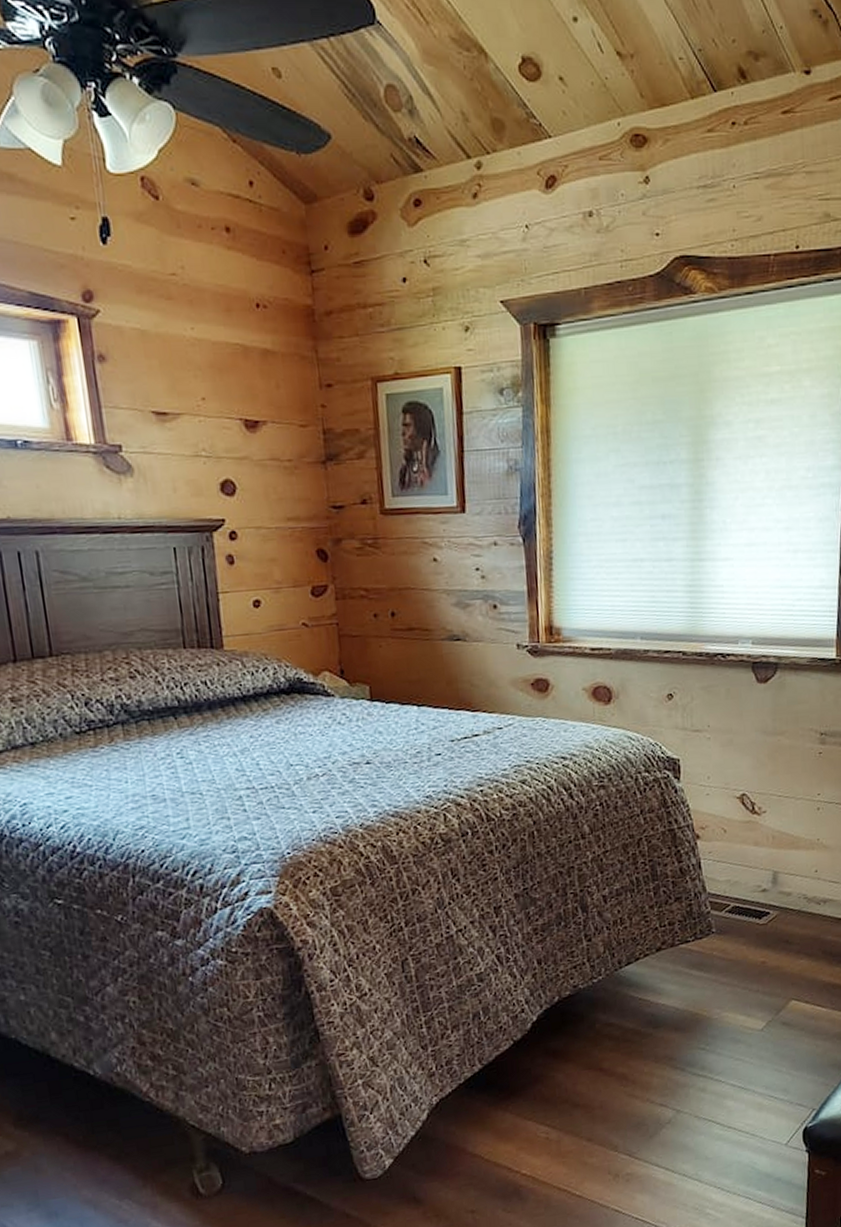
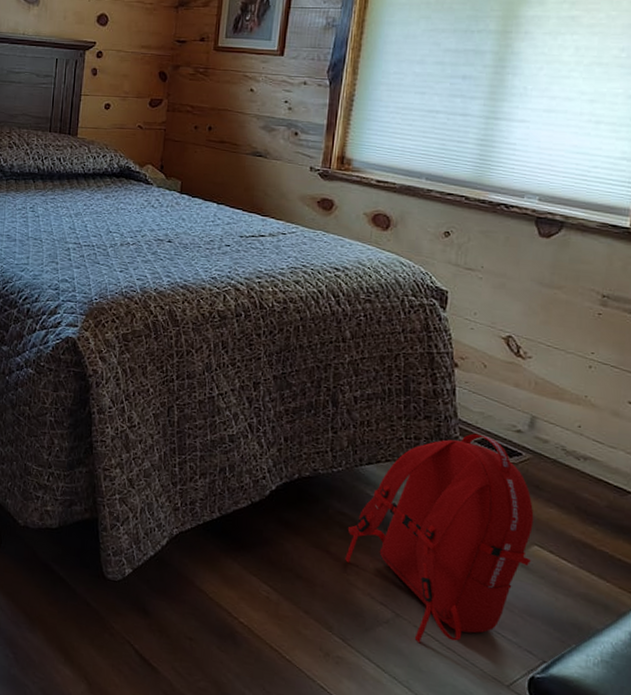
backpack: none [617,903,790,1133] -> present [345,433,534,644]

